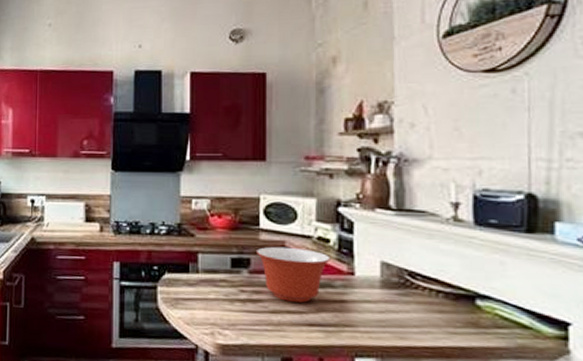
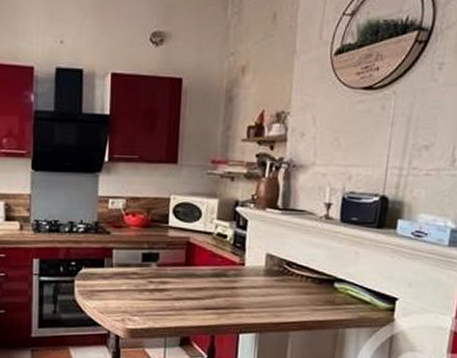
mixing bowl: present [257,246,331,303] -> none [165,242,227,290]

